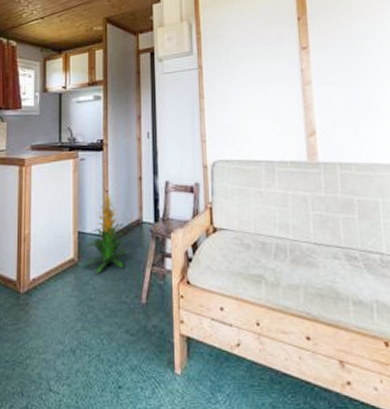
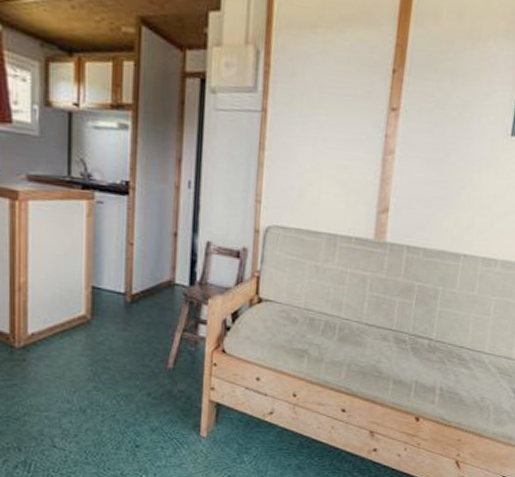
indoor plant: present [83,194,131,273] -> none [97,247,158,334]

